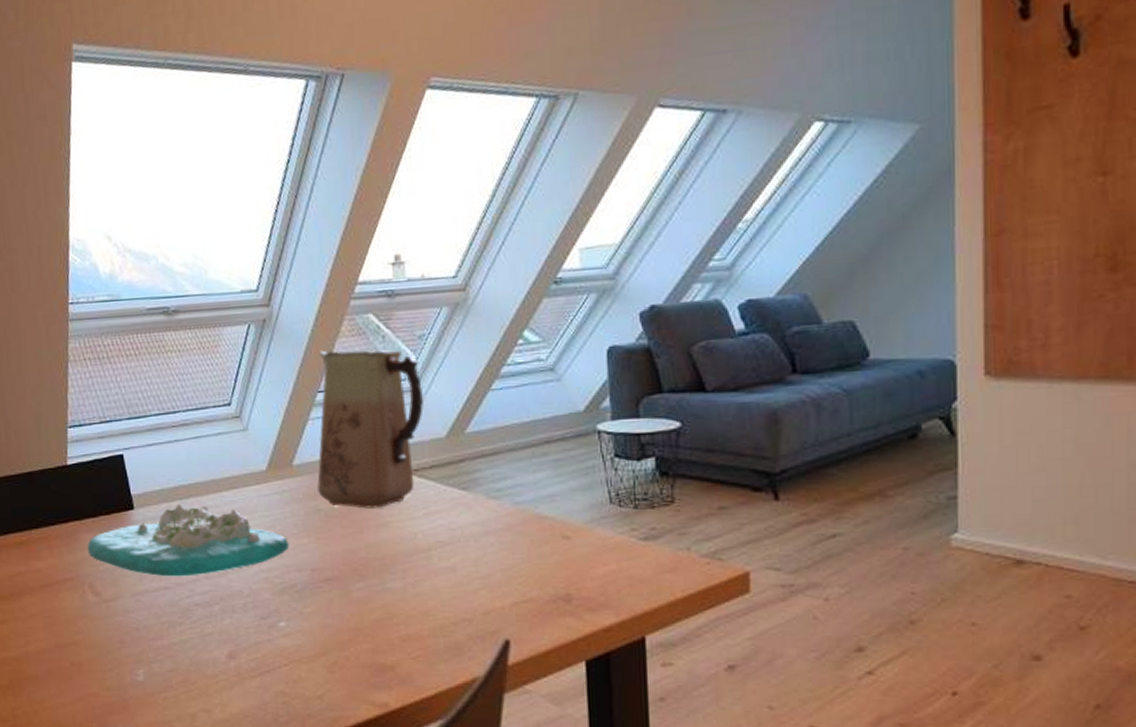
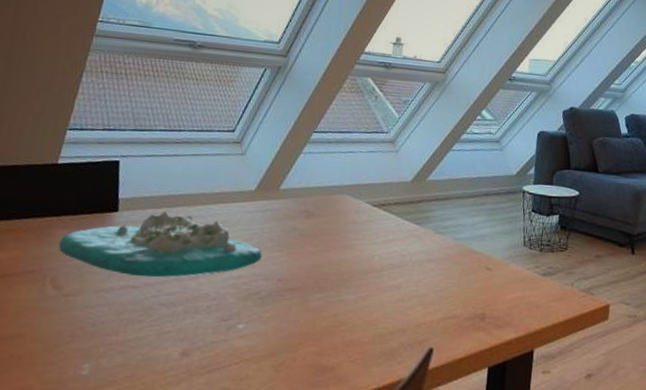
vase: present [316,350,424,509] -> none [296,99,401,233]

